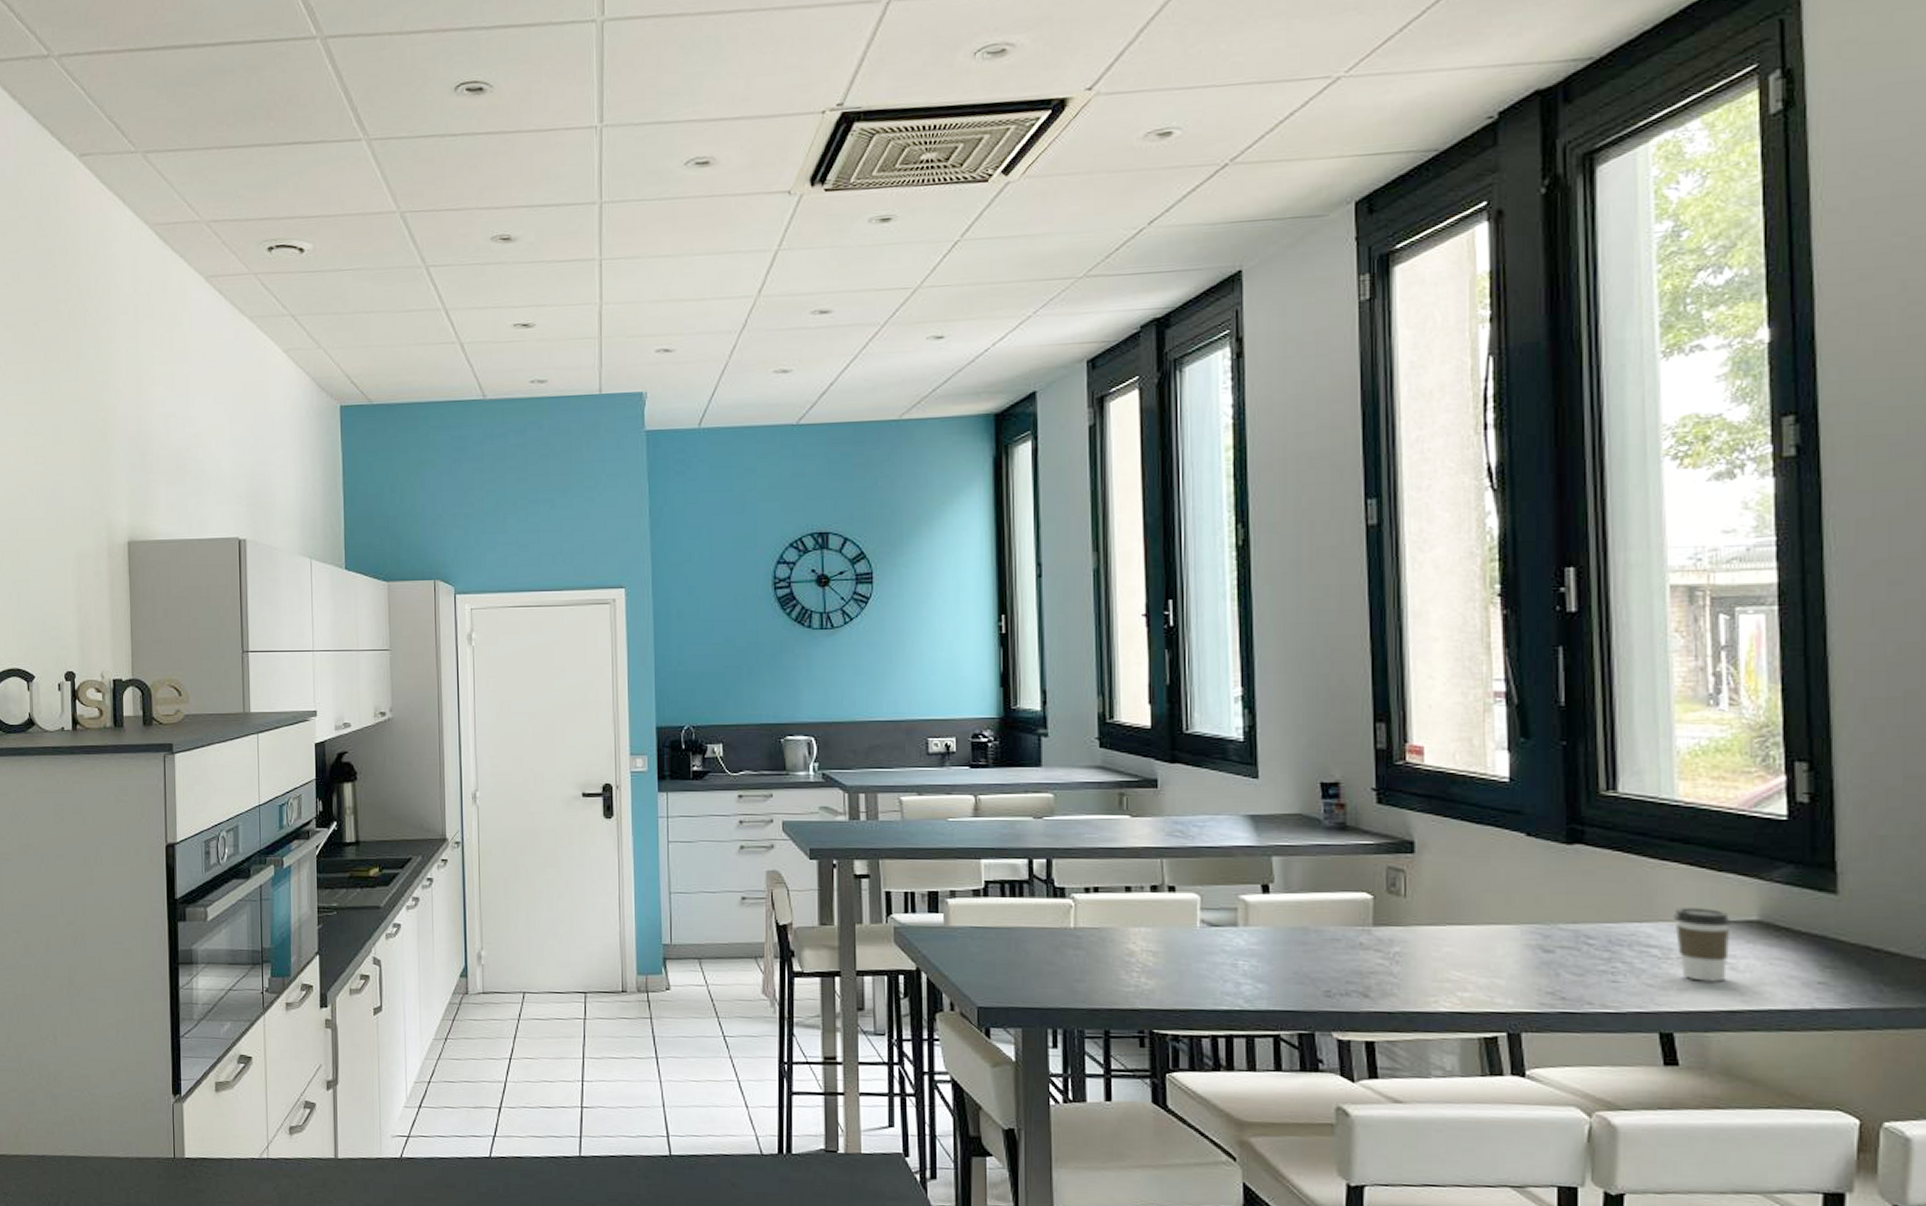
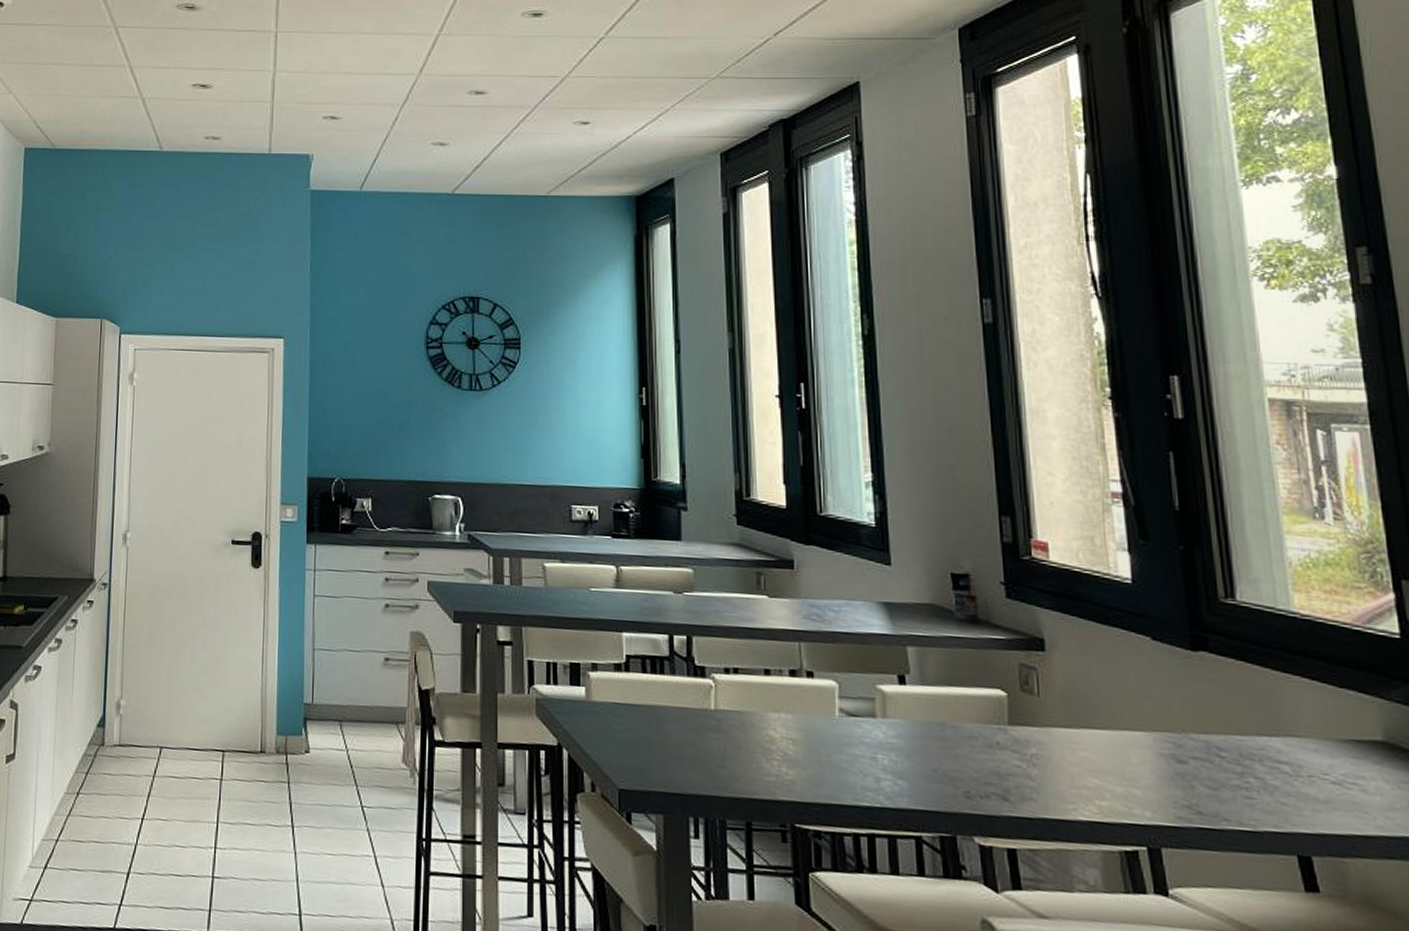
coffee cup: present [1674,907,1731,982] -> none [1301,723,1358,804]

